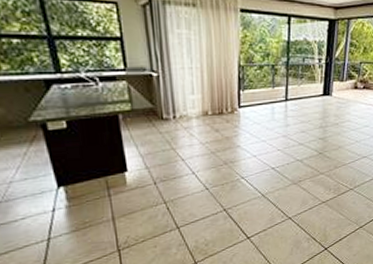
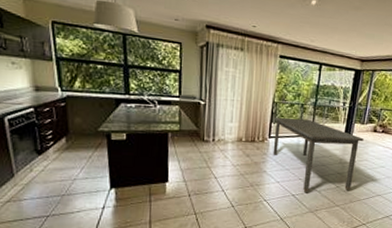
dining table: none [242,82,344,163] -> present [273,118,364,192]

